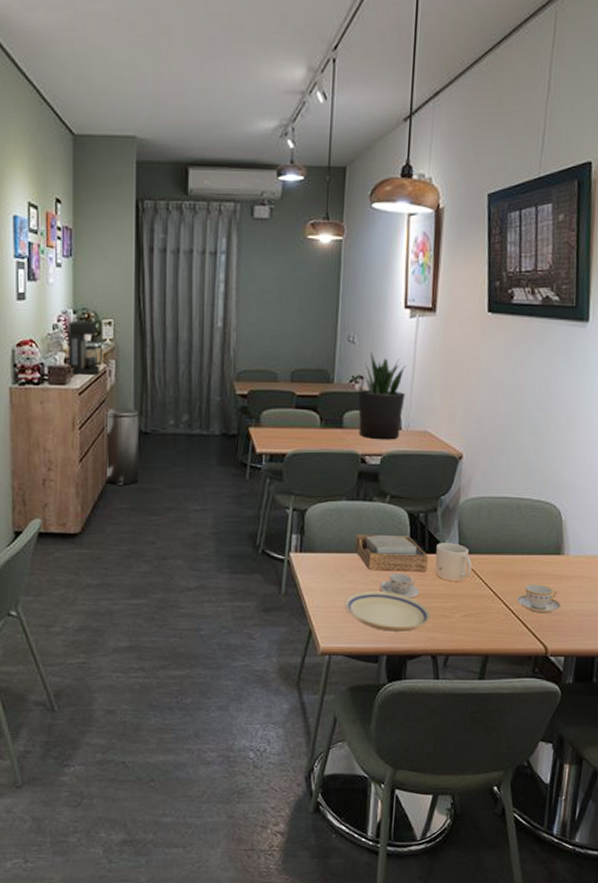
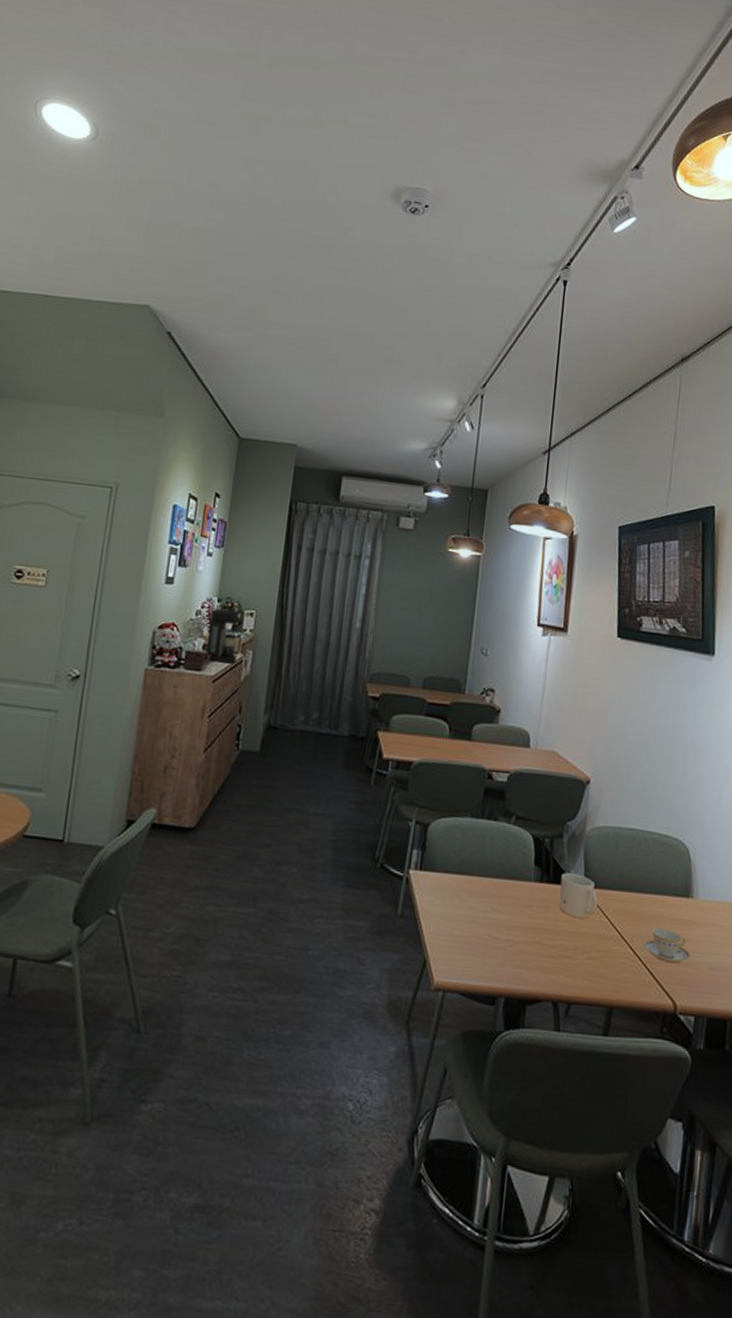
pedal bin: present [104,408,139,485] -> none [228,699,270,781]
plate: present [344,590,431,632] -> none [463,920,553,971]
napkin holder: present [354,534,428,573] -> none [476,855,552,905]
planter: present [358,352,405,440] -> none [487,666,536,757]
teacup: present [380,572,420,598] -> none [501,902,543,933]

